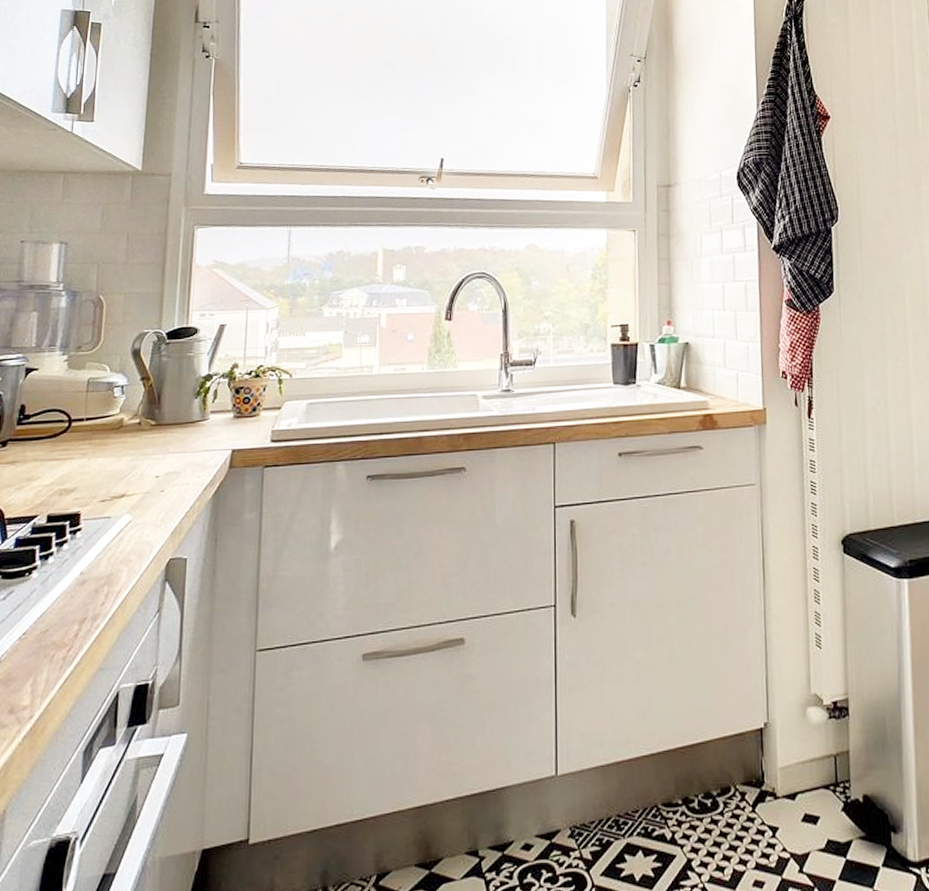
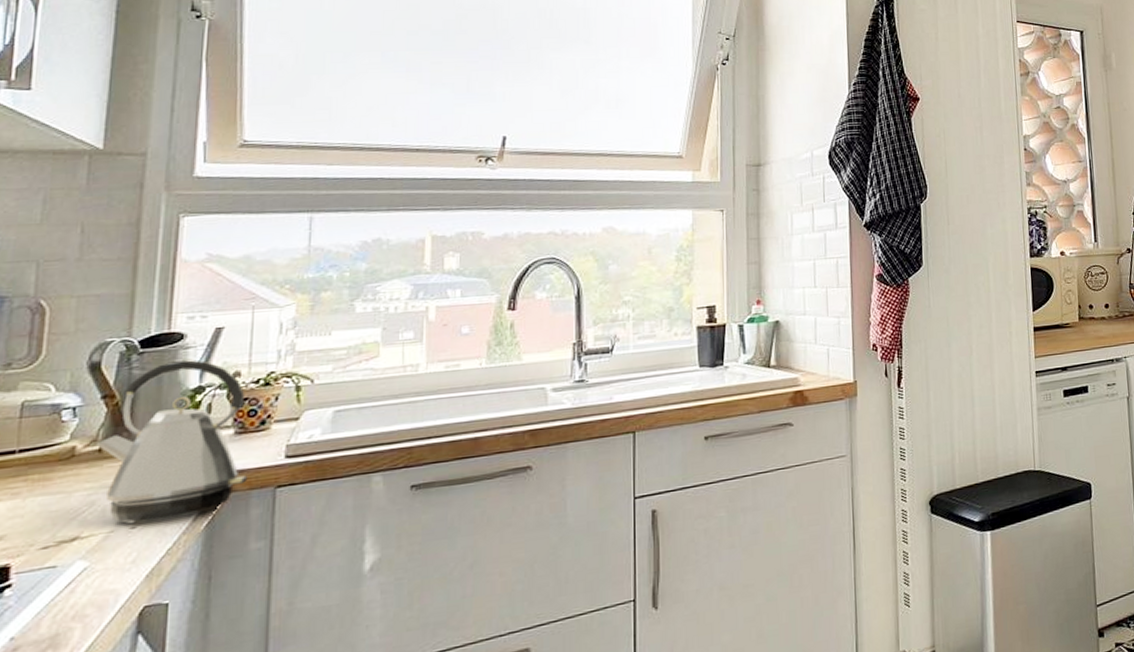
kettle: none [137,351,244,488] -> present [95,360,248,524]

